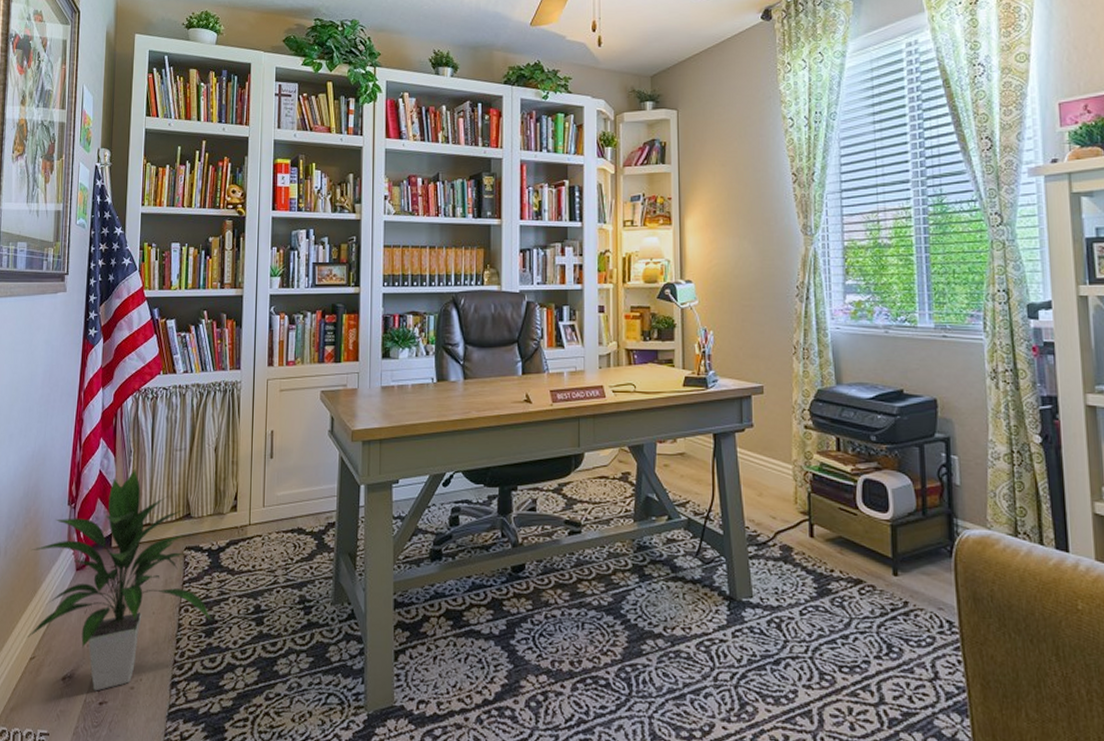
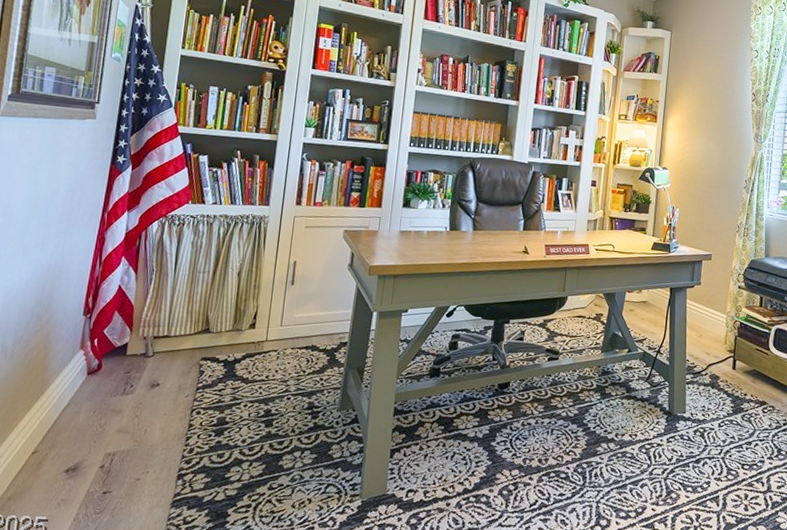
indoor plant: present [27,469,212,691] -> none [30,286,223,482]

